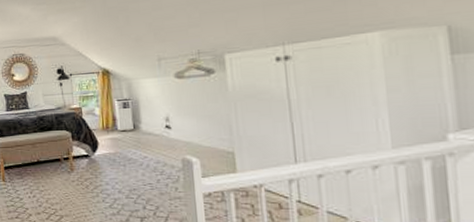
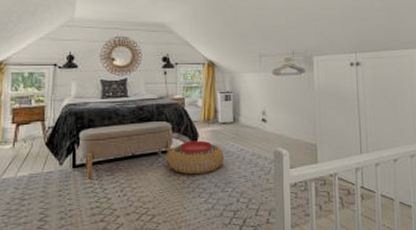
pouf: none [70,148,126,181] -> present [168,140,224,175]

